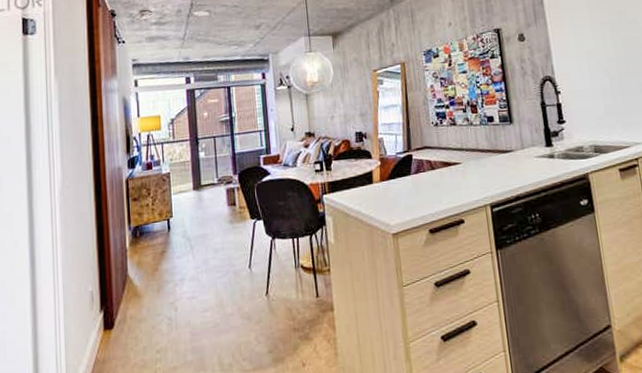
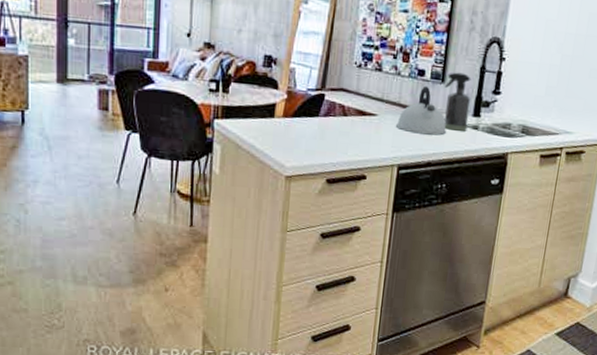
kettle: none [480,129,526,173] -> present [396,86,446,136]
spray bottle: none [514,111,544,164] -> present [443,72,472,131]

